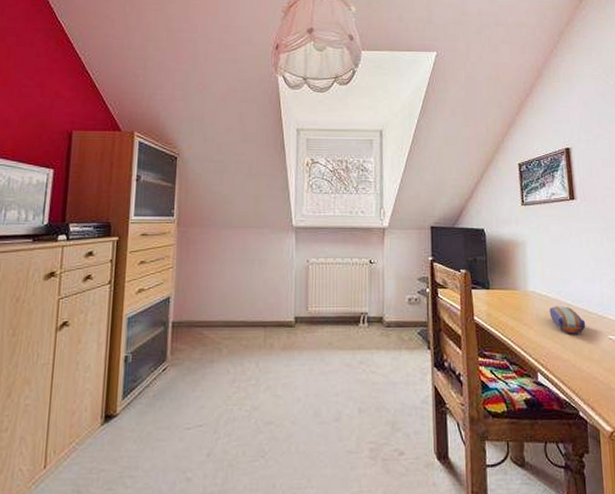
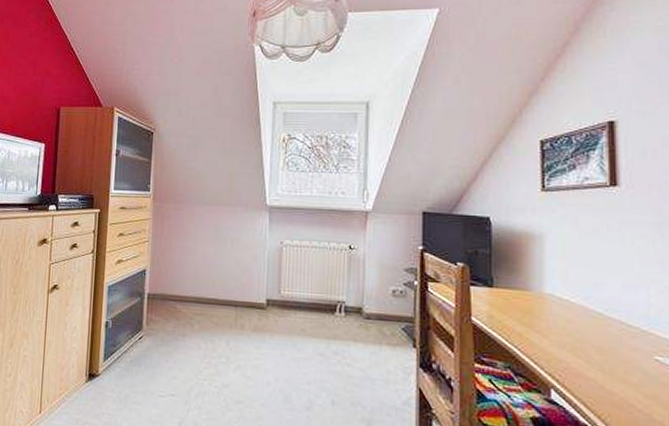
pencil case: present [549,306,586,334] -> none [571,314,623,350]

